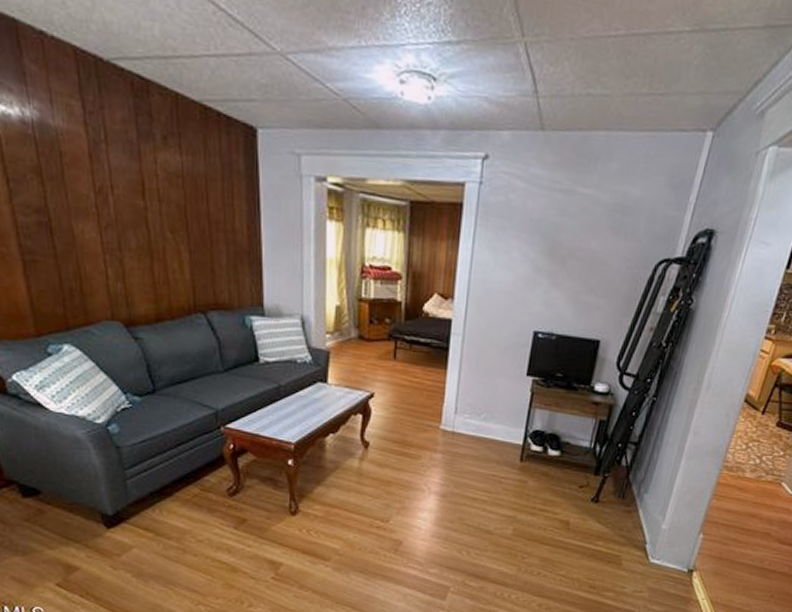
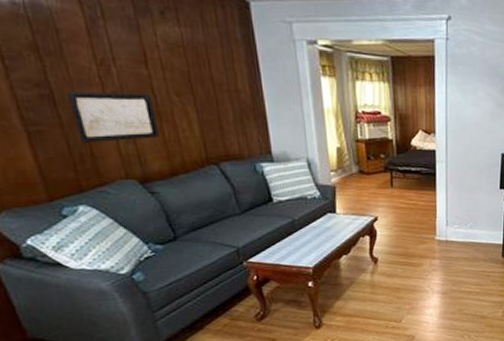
wall art: none [63,219,150,278] -> present [66,91,160,143]

